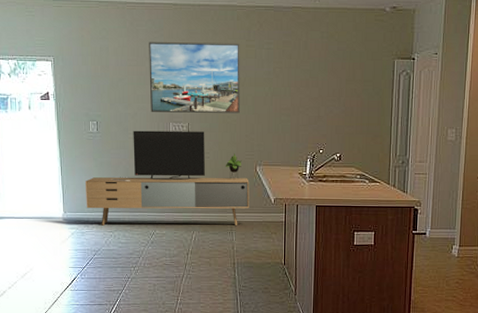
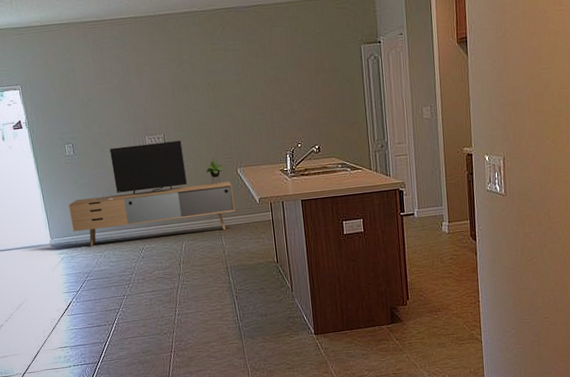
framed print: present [149,42,240,113] -> none [114,48,214,128]

